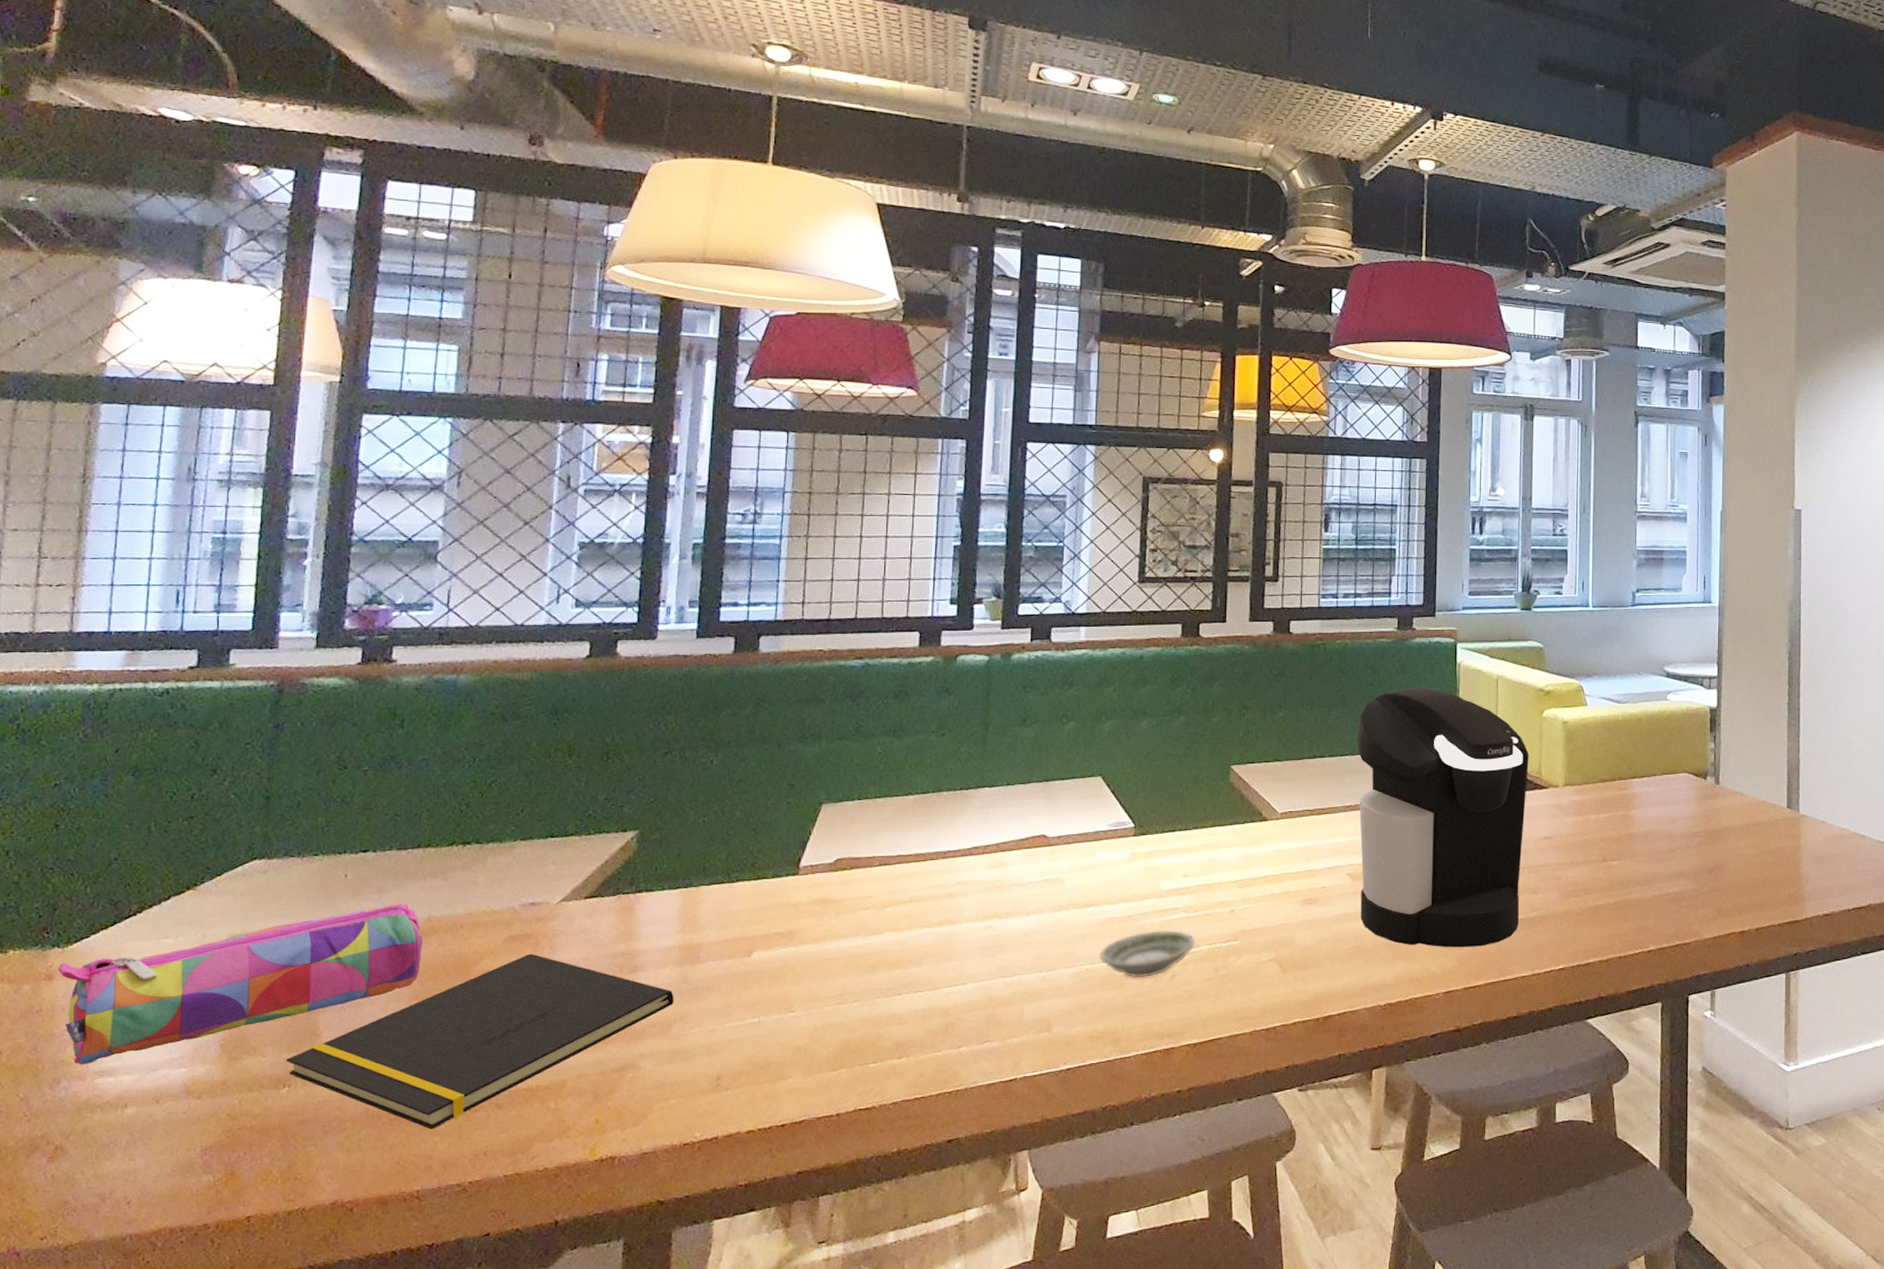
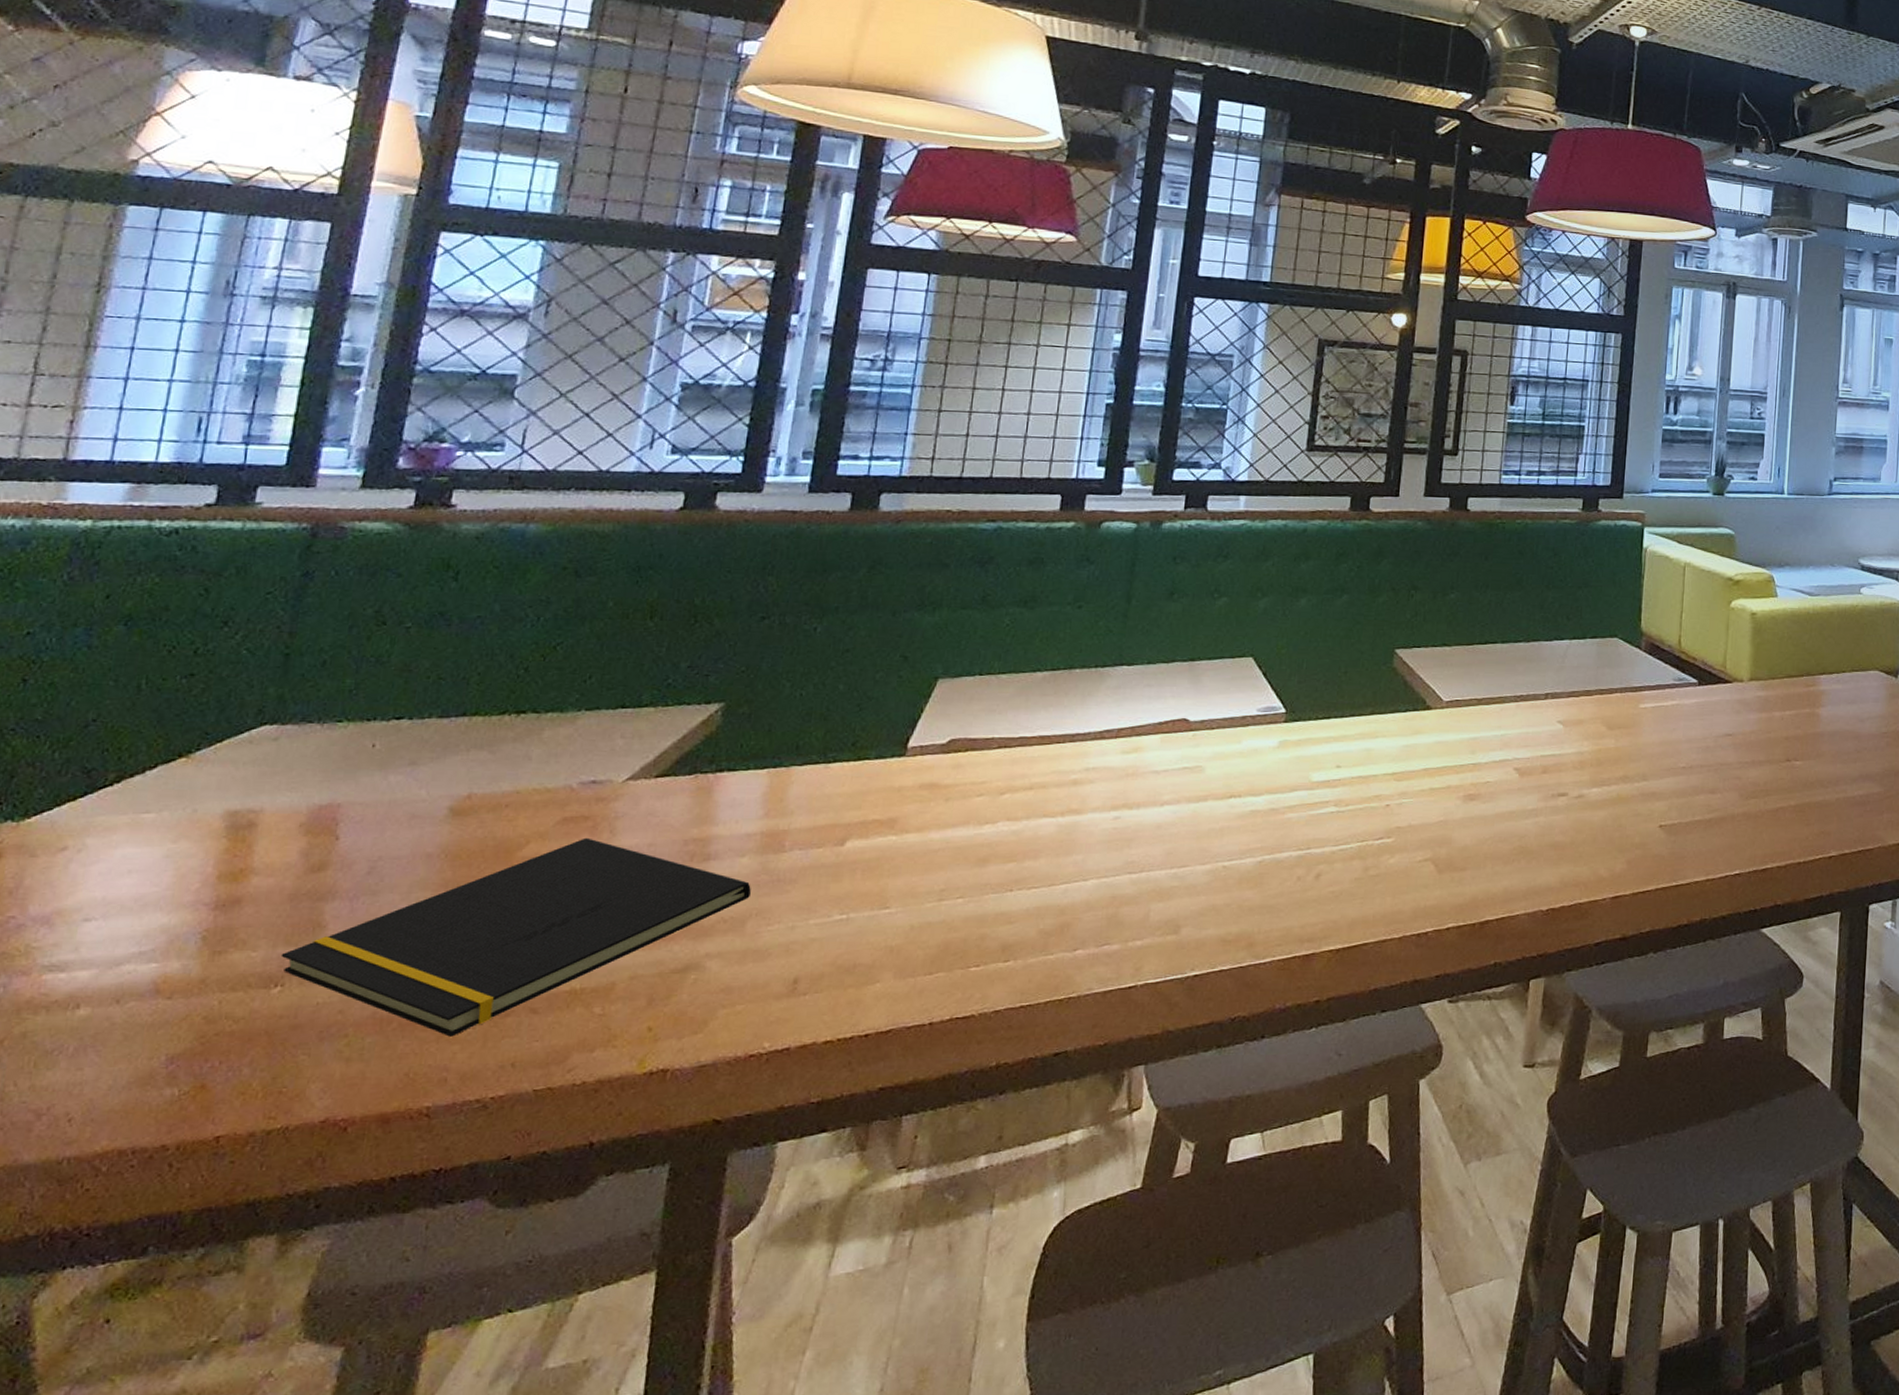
pencil case: present [58,901,423,1065] -> none [9,776,460,958]
saucer: present [1100,930,1196,979] -> none [1238,825,1345,877]
coffee maker: present [1357,687,1529,948] -> none [1526,572,1714,850]

